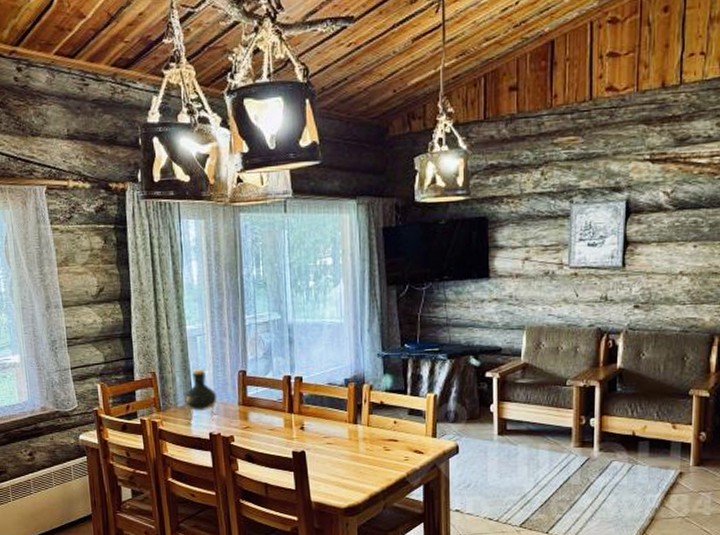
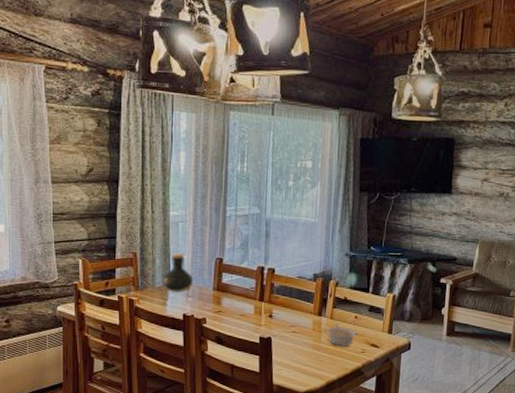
legume: none [362,430,398,455] -> present [325,323,357,346]

